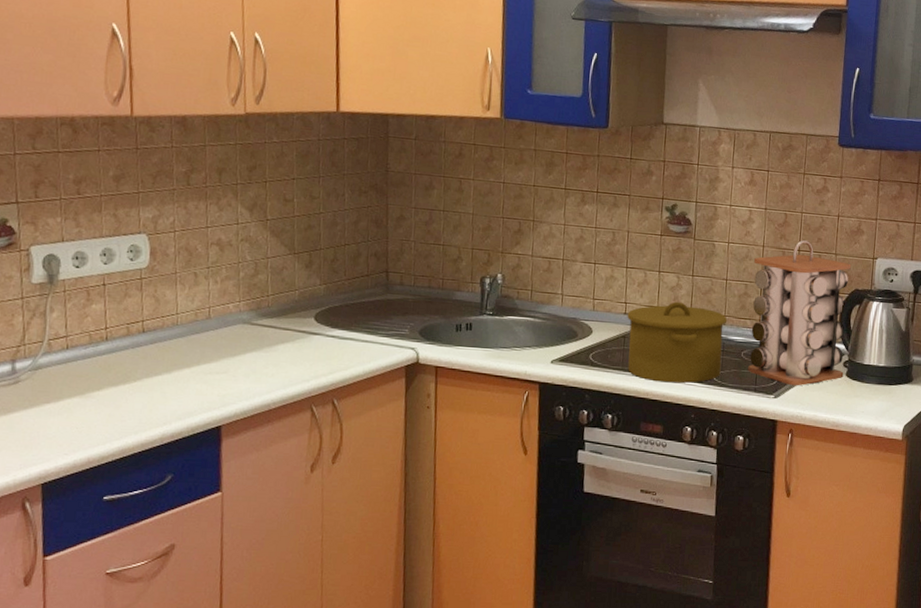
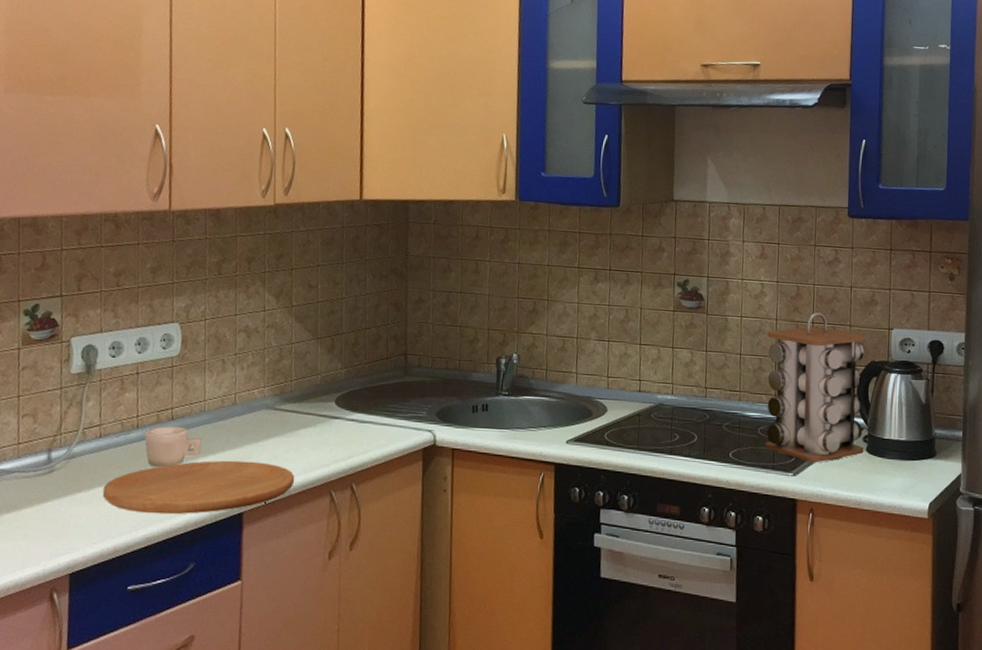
cutting board: none [72,374,274,427] -> present [102,460,295,515]
cup: none [114,338,176,379] -> present [144,426,202,467]
cooking pot: present [627,301,728,383] -> none [641,377,743,462]

